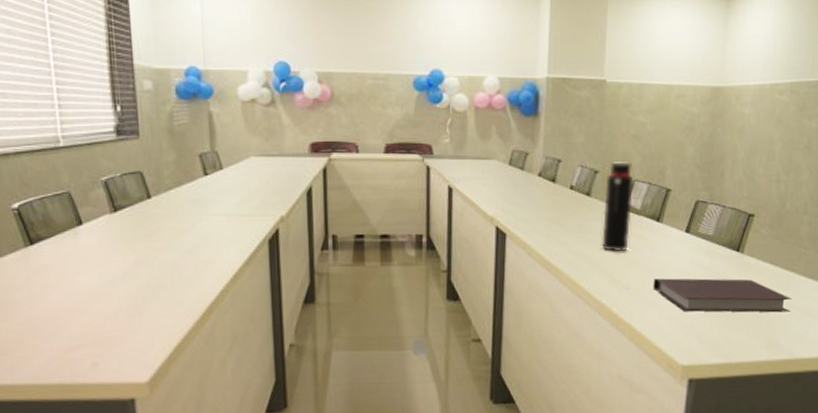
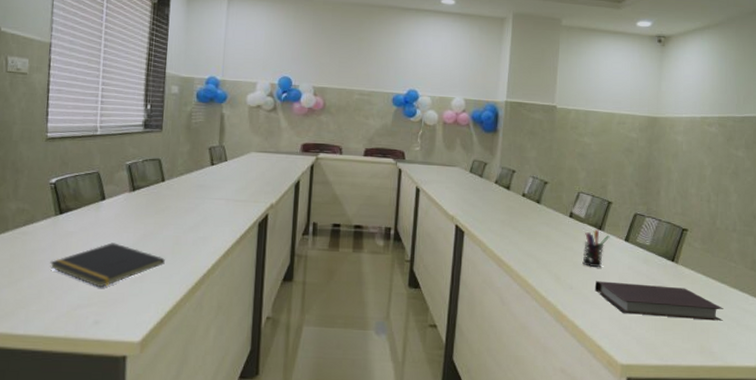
notepad: none [28,274,164,326] -> present [50,242,165,288]
water bottle: present [601,162,634,252] -> none [548,175,579,255]
pen holder: none [639,221,669,264] -> present [582,229,610,268]

